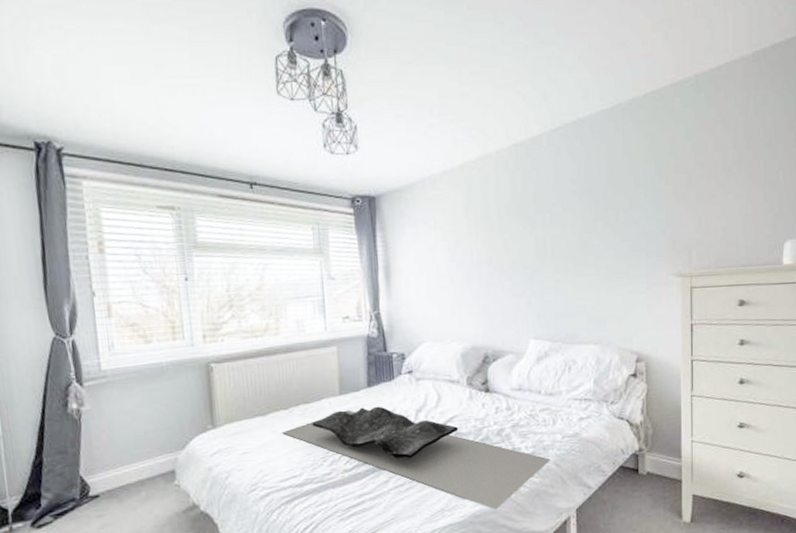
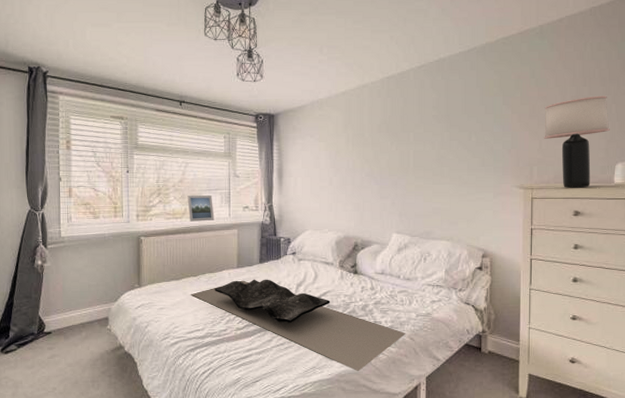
picture frame: none [269,305,306,340] -> present [187,195,215,222]
table lamp: none [703,160,777,273] -> present [544,95,610,188]

